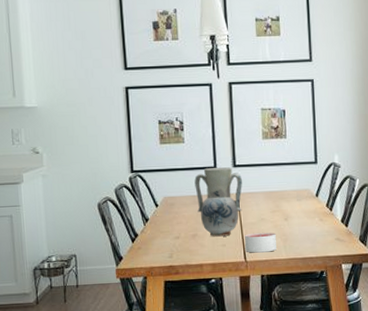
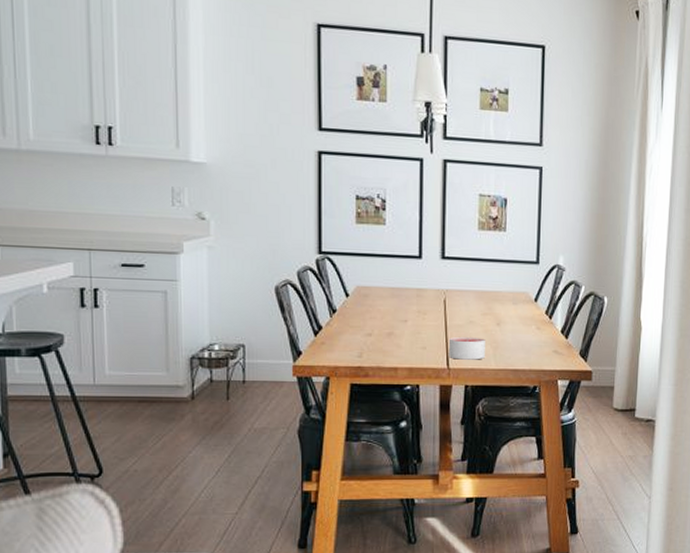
vase: present [194,167,242,237] -> none [394,257,451,338]

